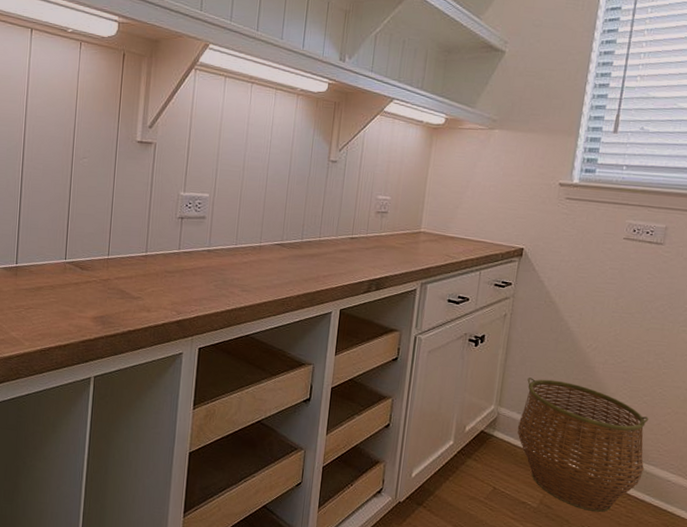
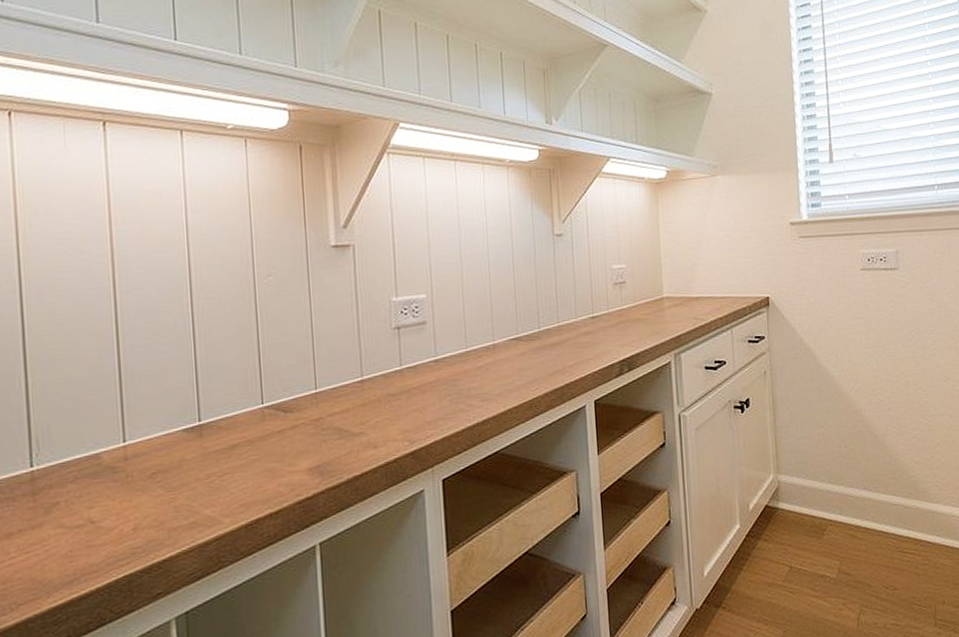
basket: present [517,377,649,512] -> none [800,432,929,568]

